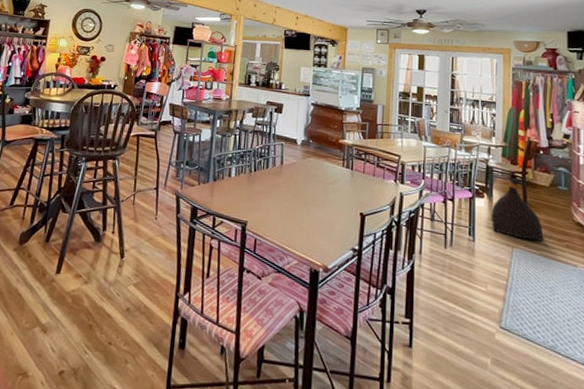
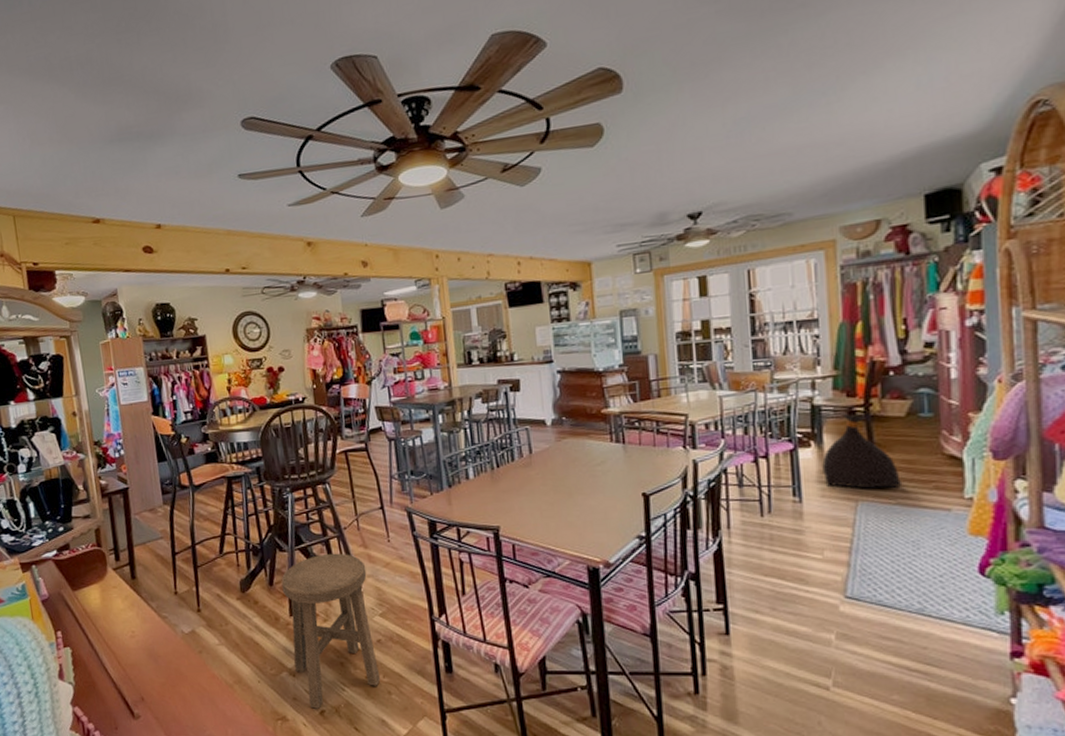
stool: none [47,221,132,369] -> present [281,553,381,709]

